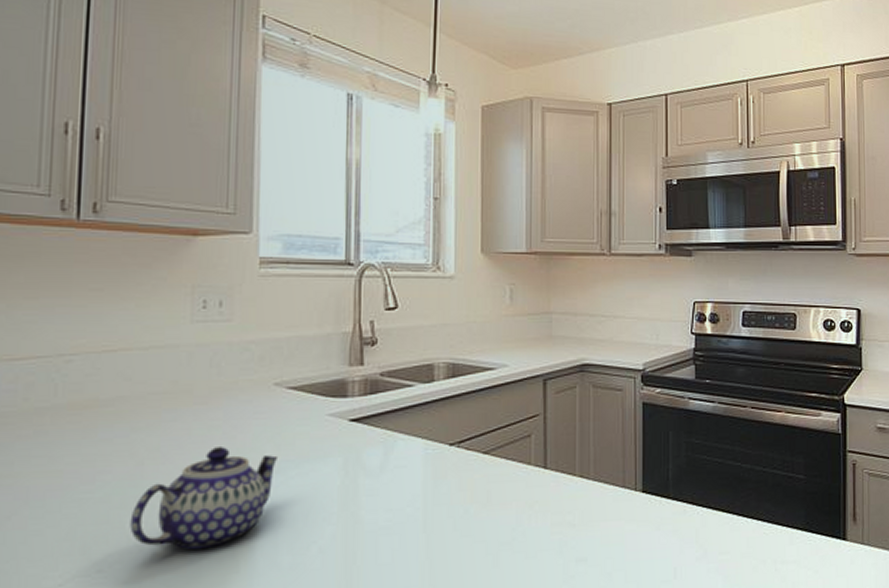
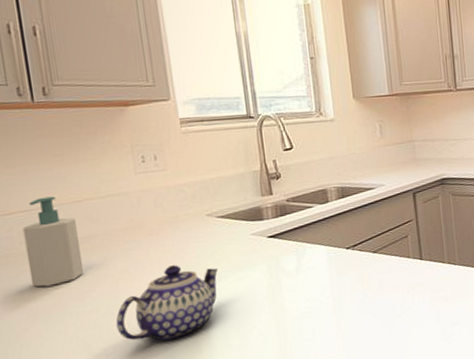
soap bottle: none [27,341,103,461] -> present [22,196,84,287]

